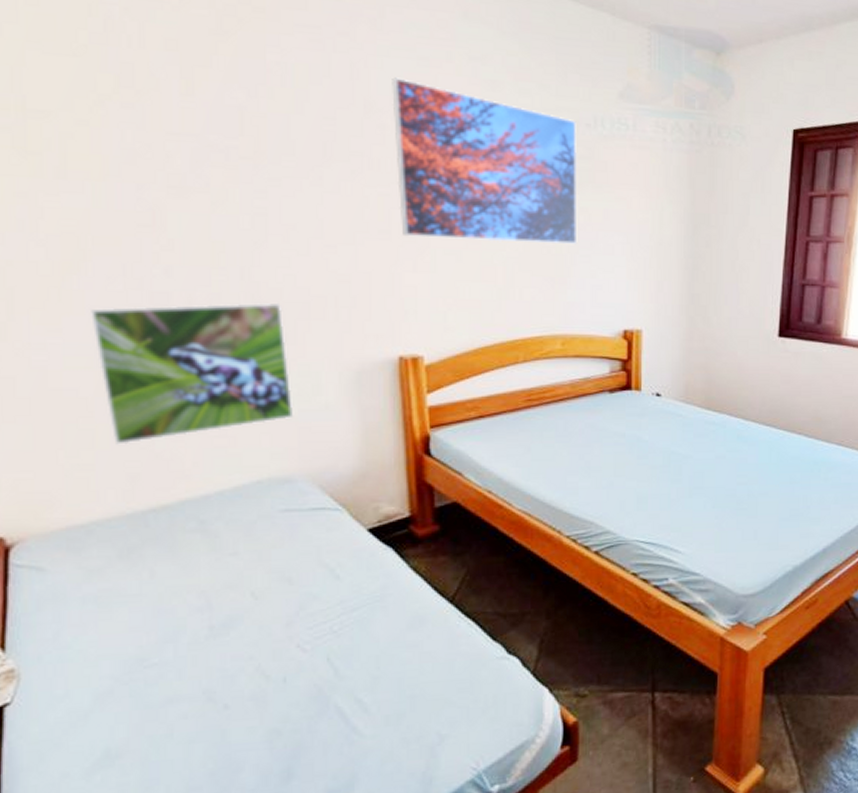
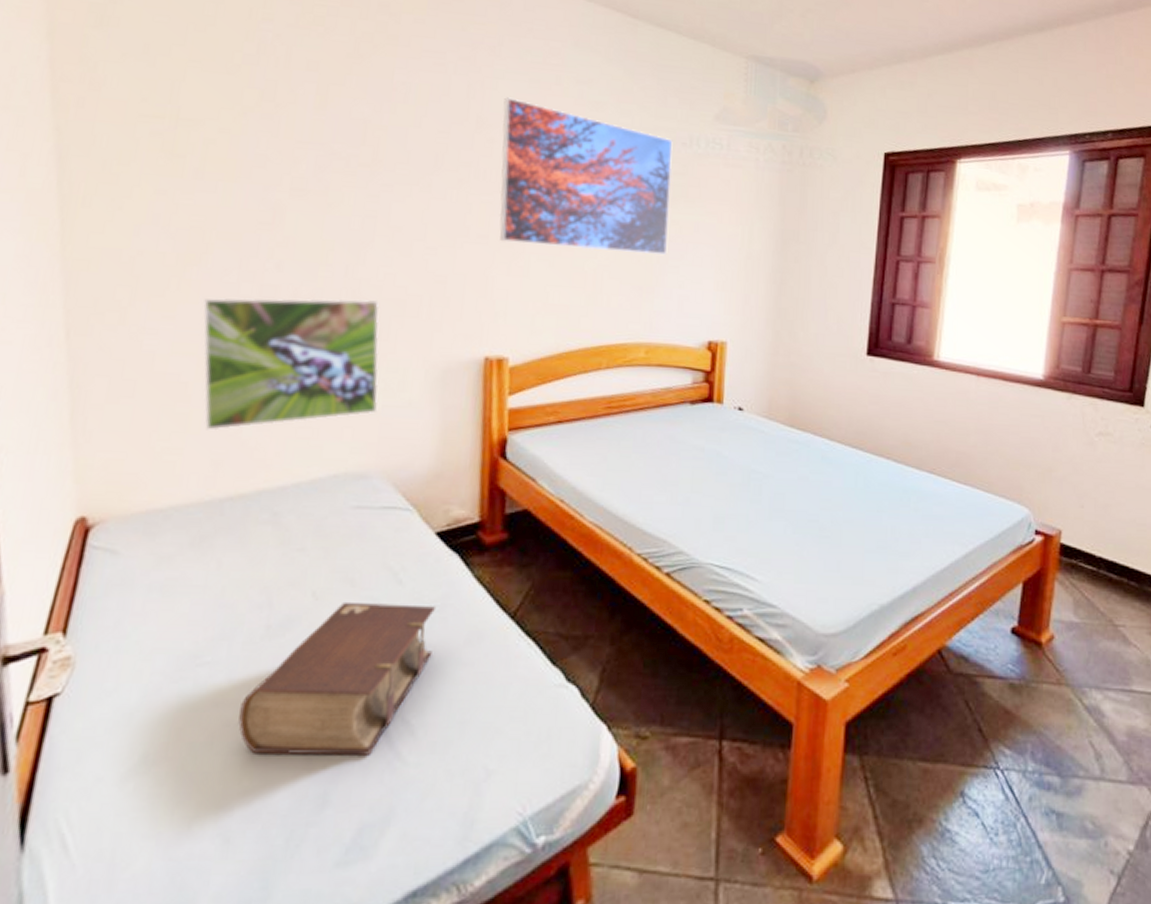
bible: none [195,597,377,740] -> present [238,601,437,756]

